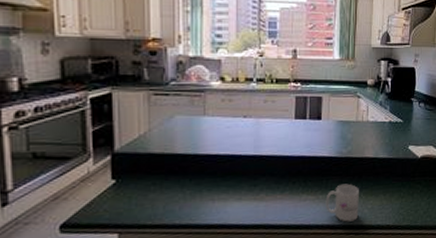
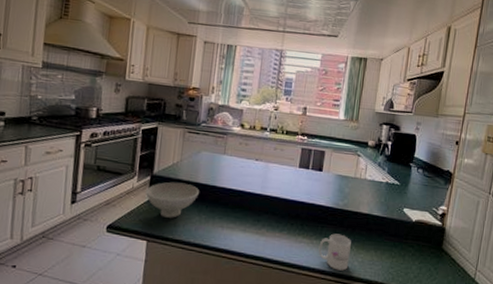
bowl: none [108,156,178,202] -> present [146,182,199,218]

